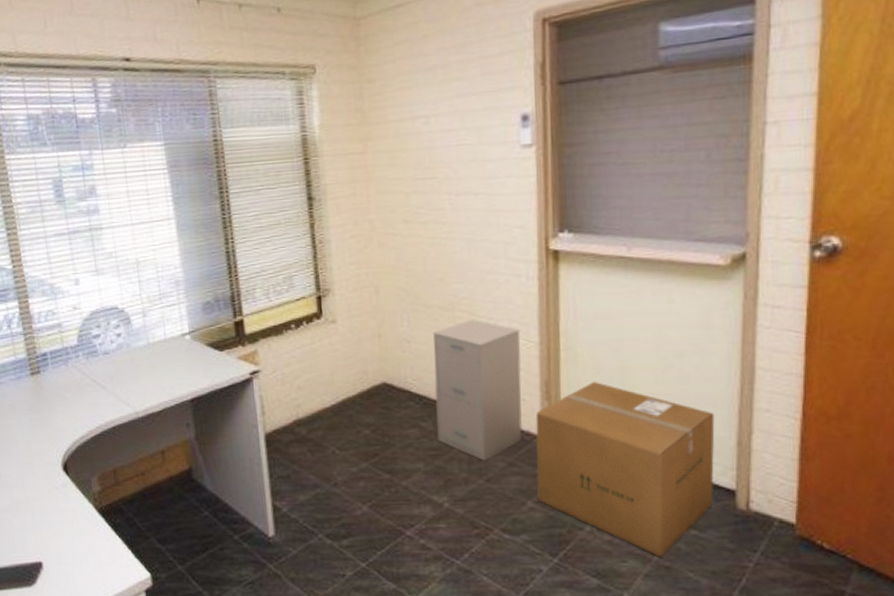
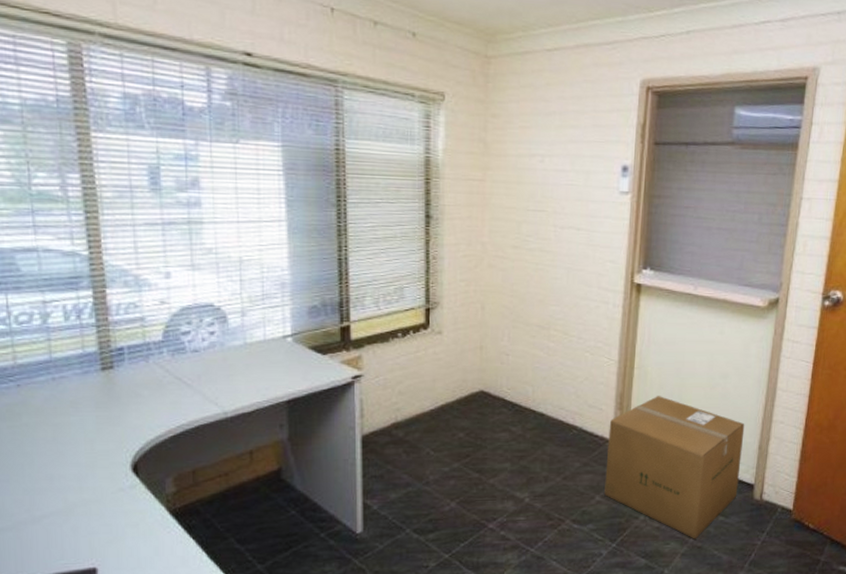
filing cabinet: present [432,320,523,461] -> none [524,338,604,461]

